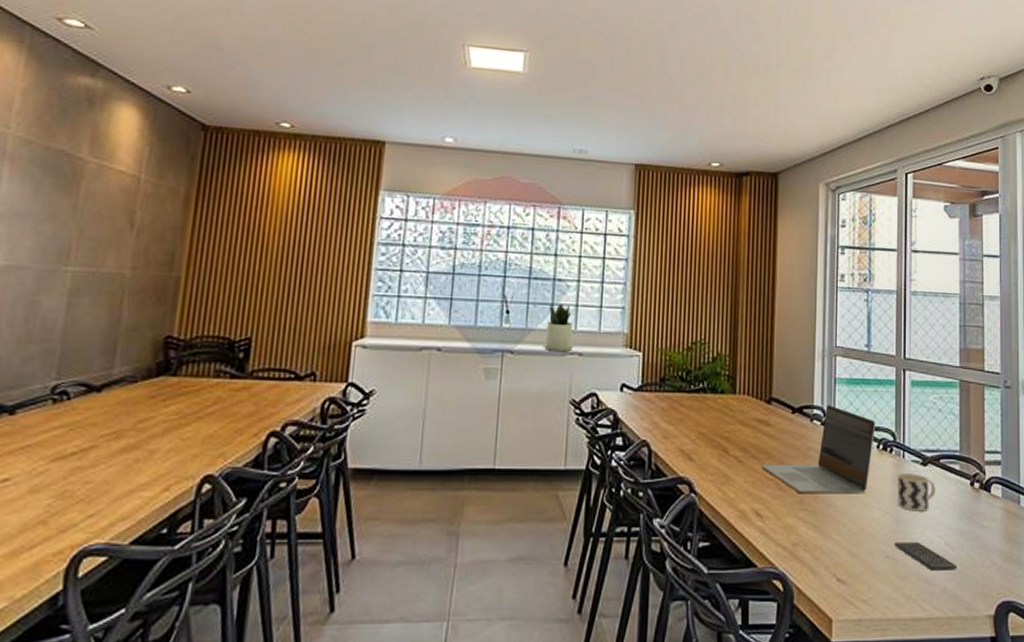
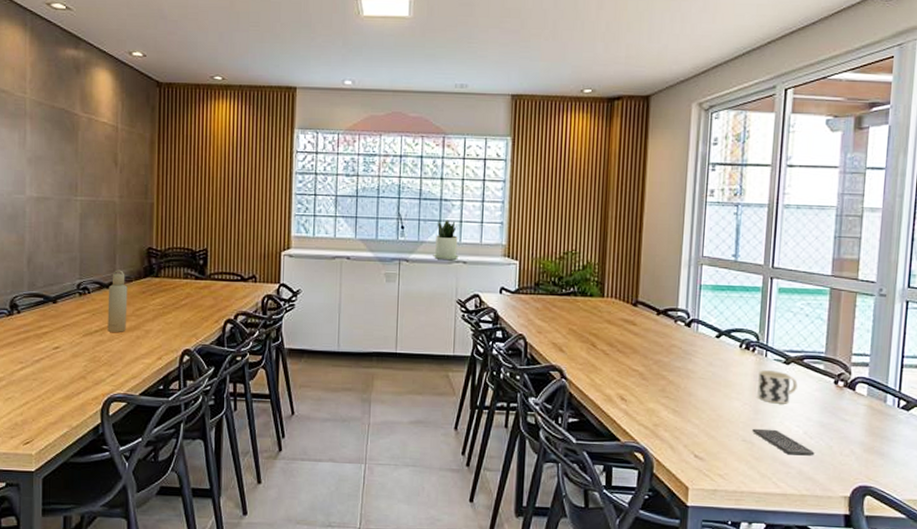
bottle: none [90,366,130,456] -> present [107,270,128,333]
laptop: present [760,405,876,494] -> none [625,308,740,386]

